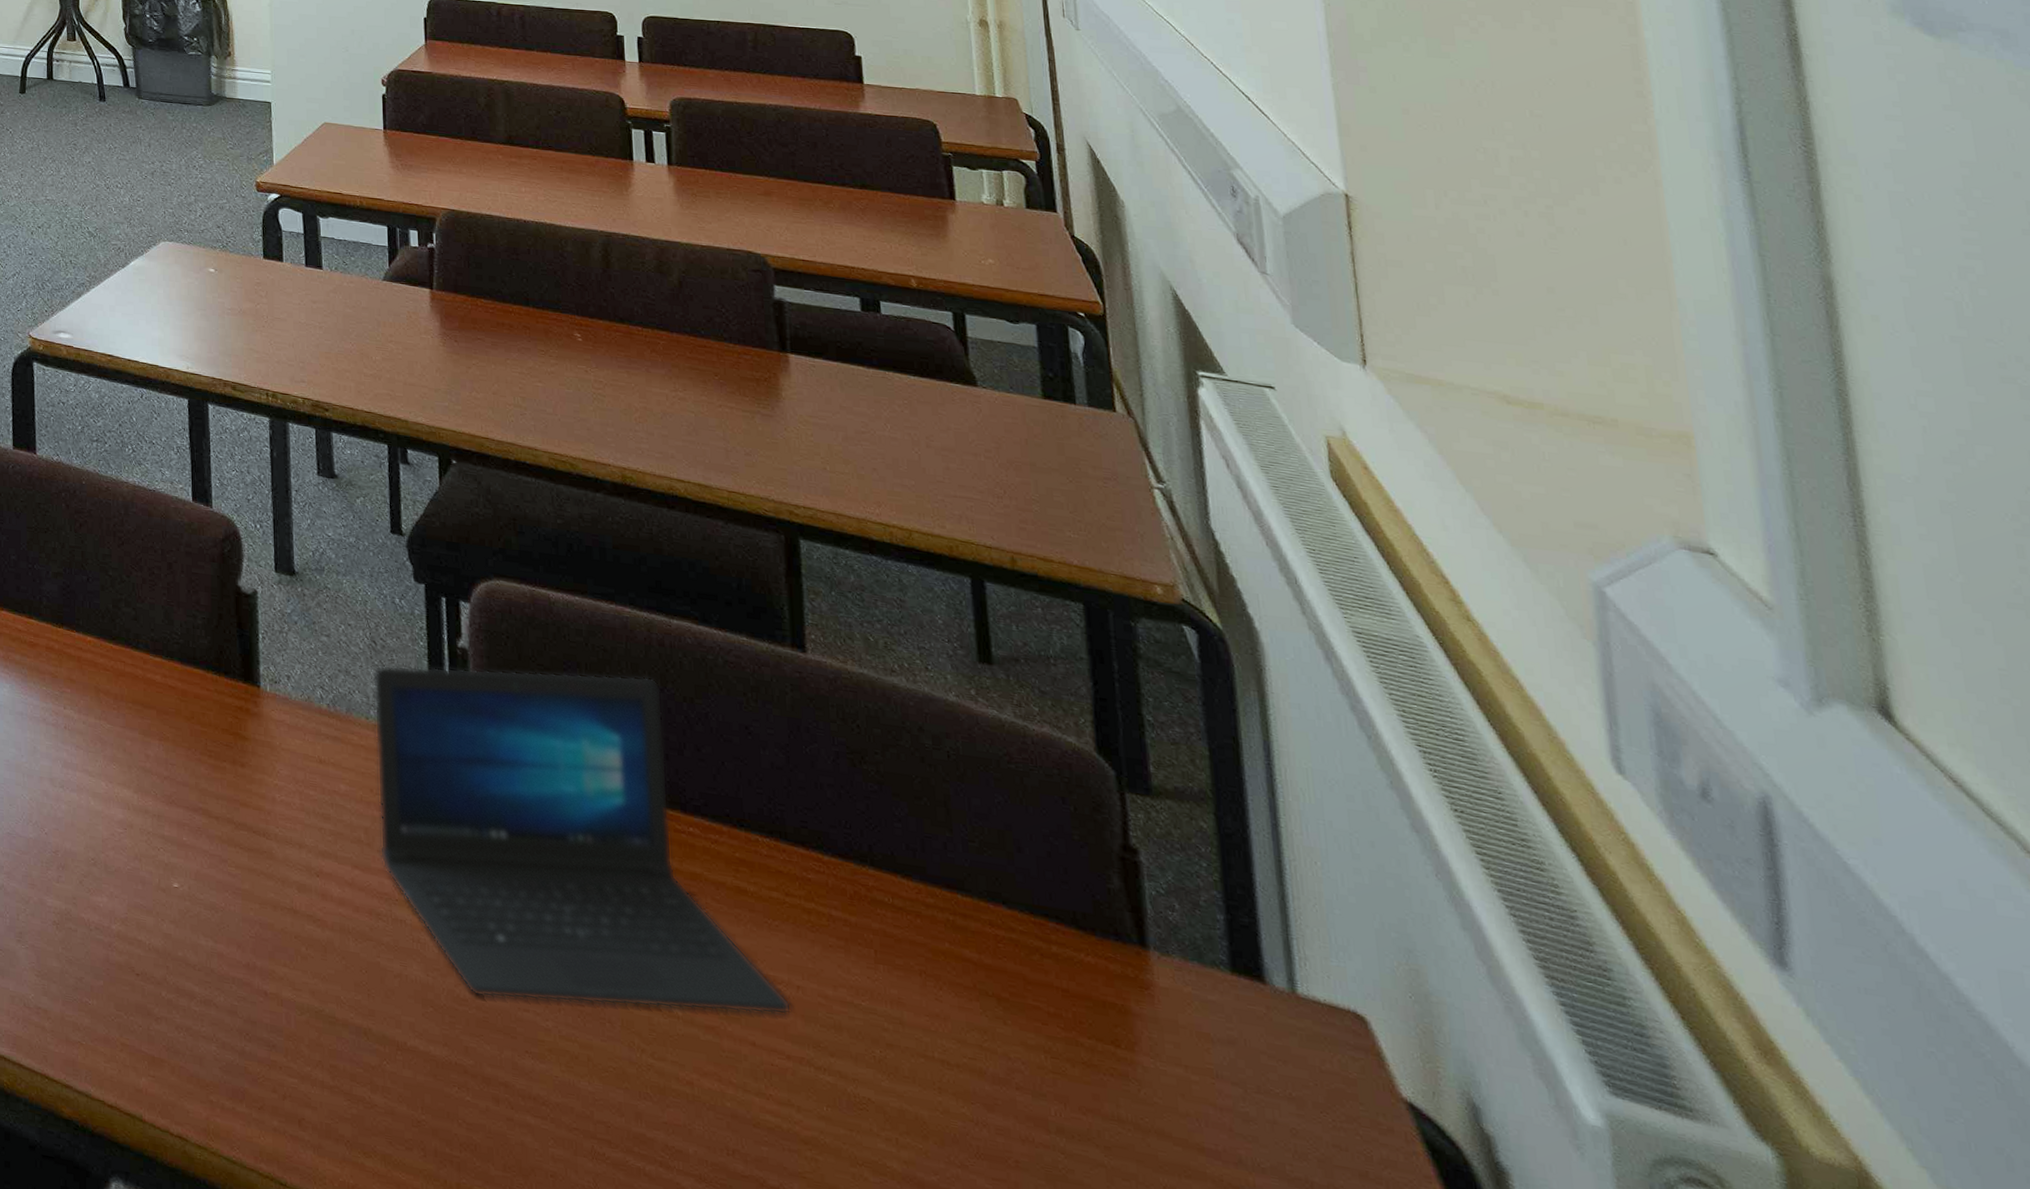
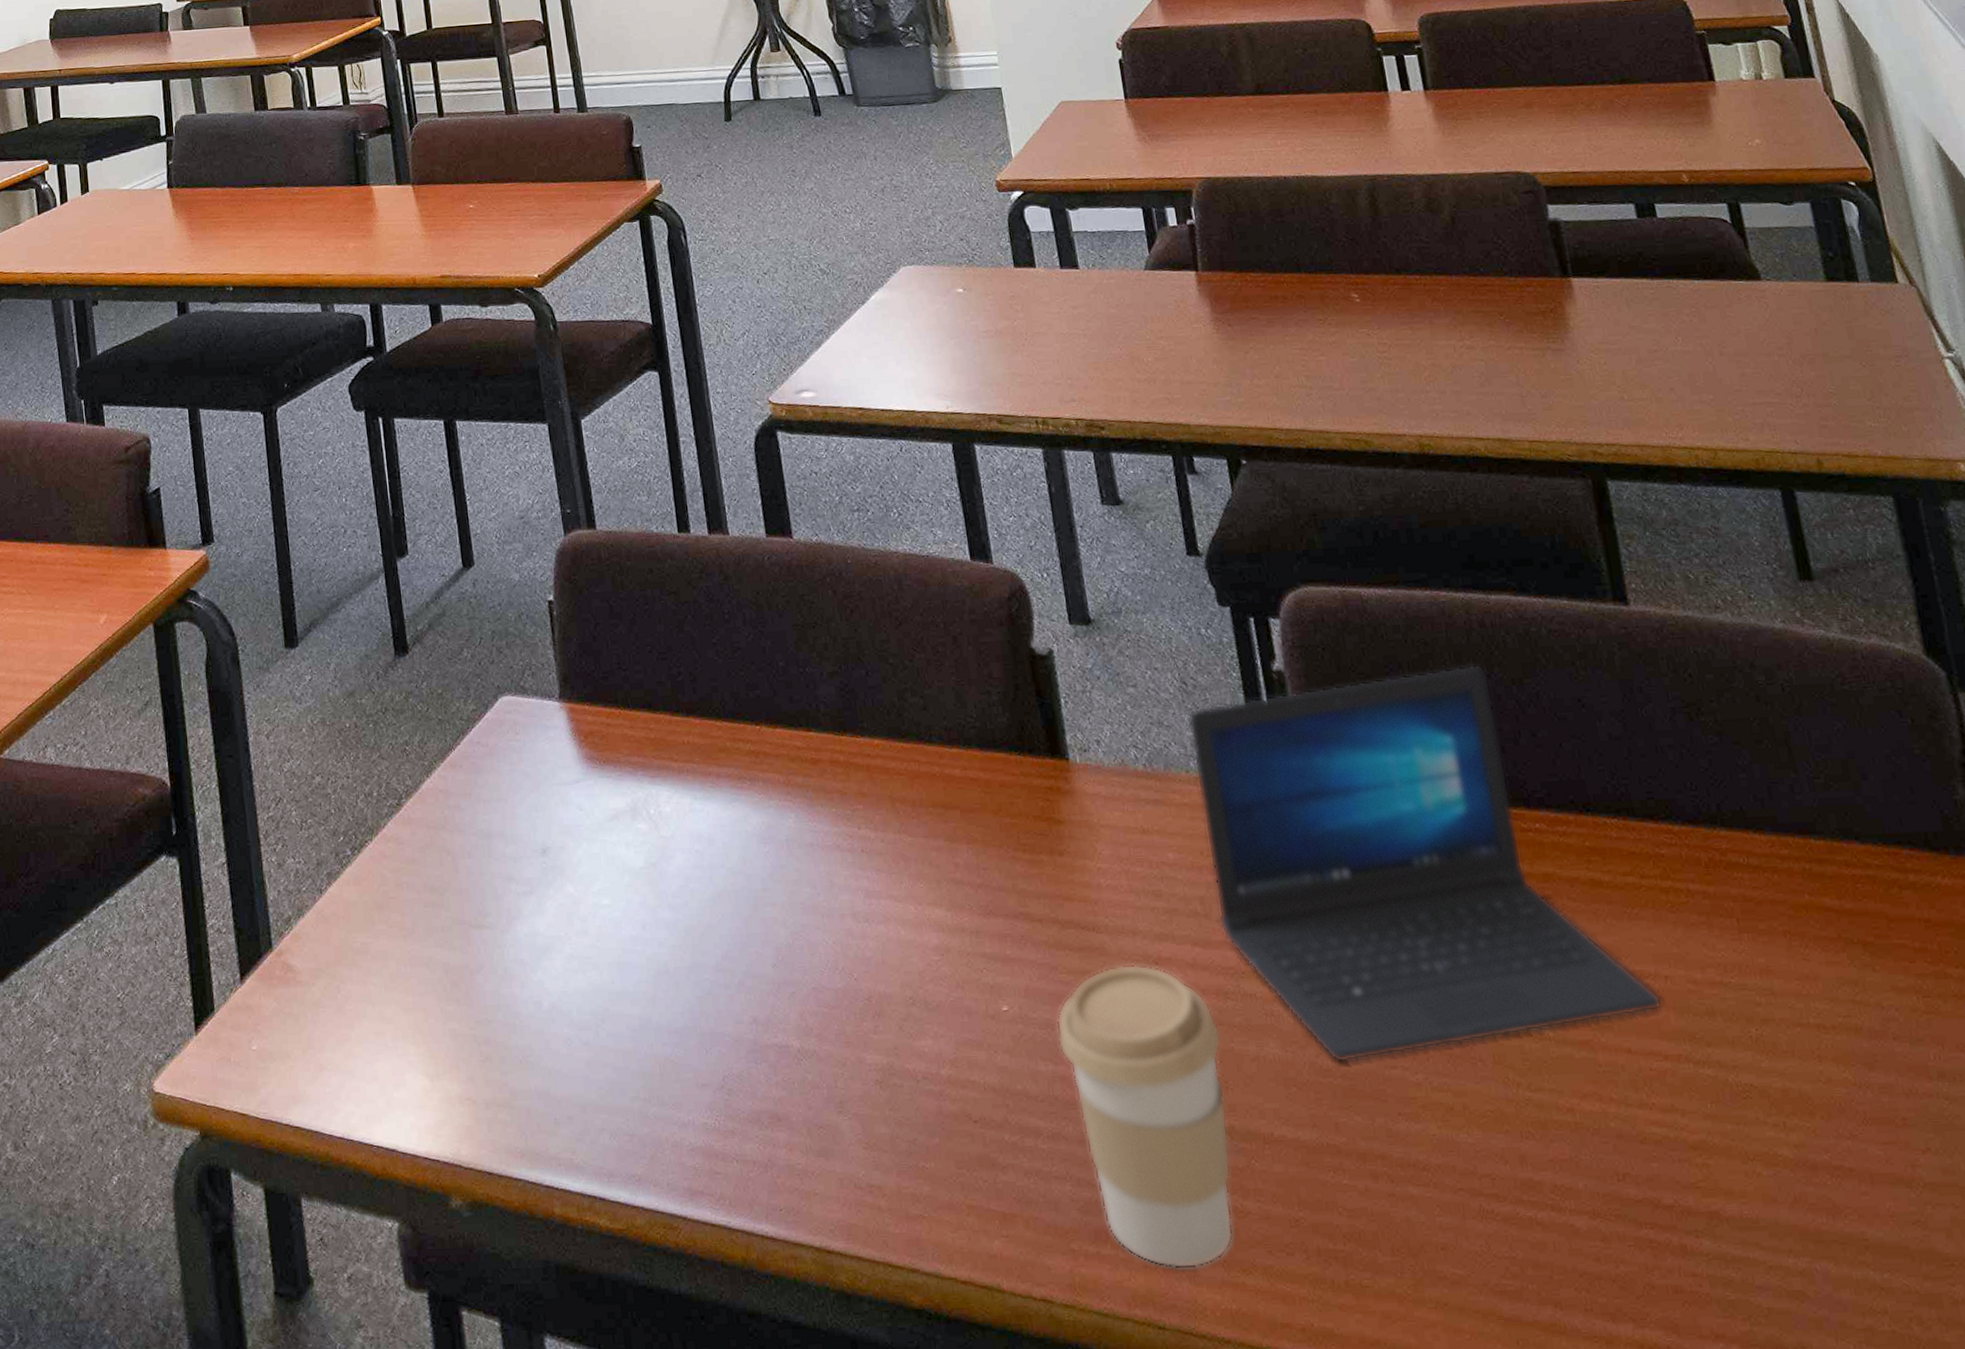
coffee cup: none [219,870,369,1142] -> present [1056,964,1234,1269]

